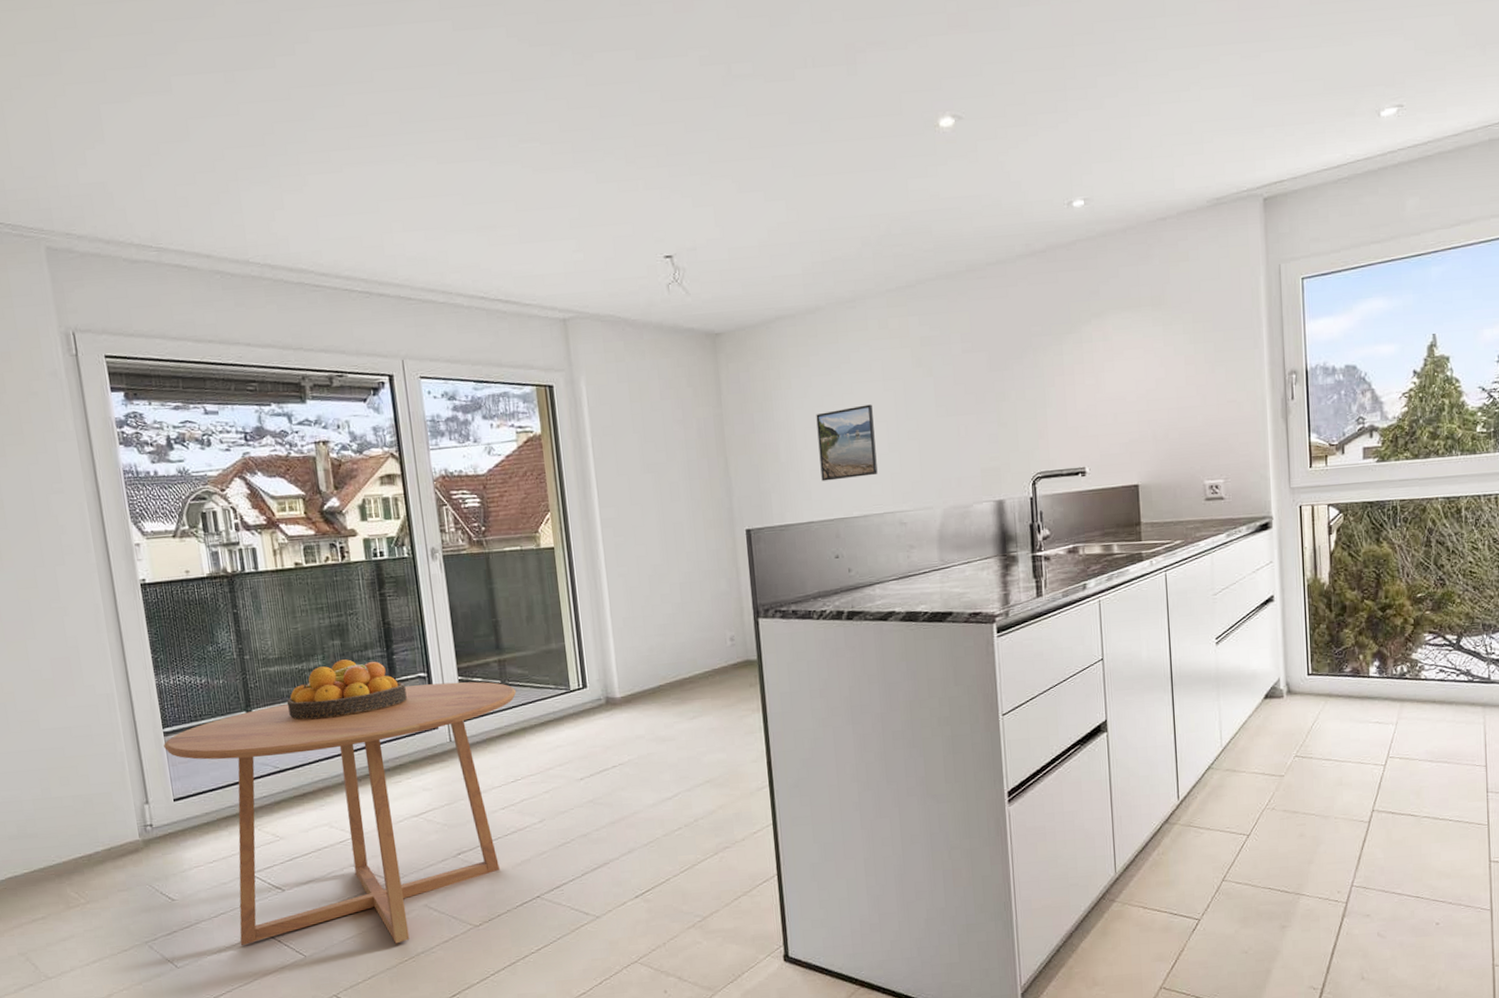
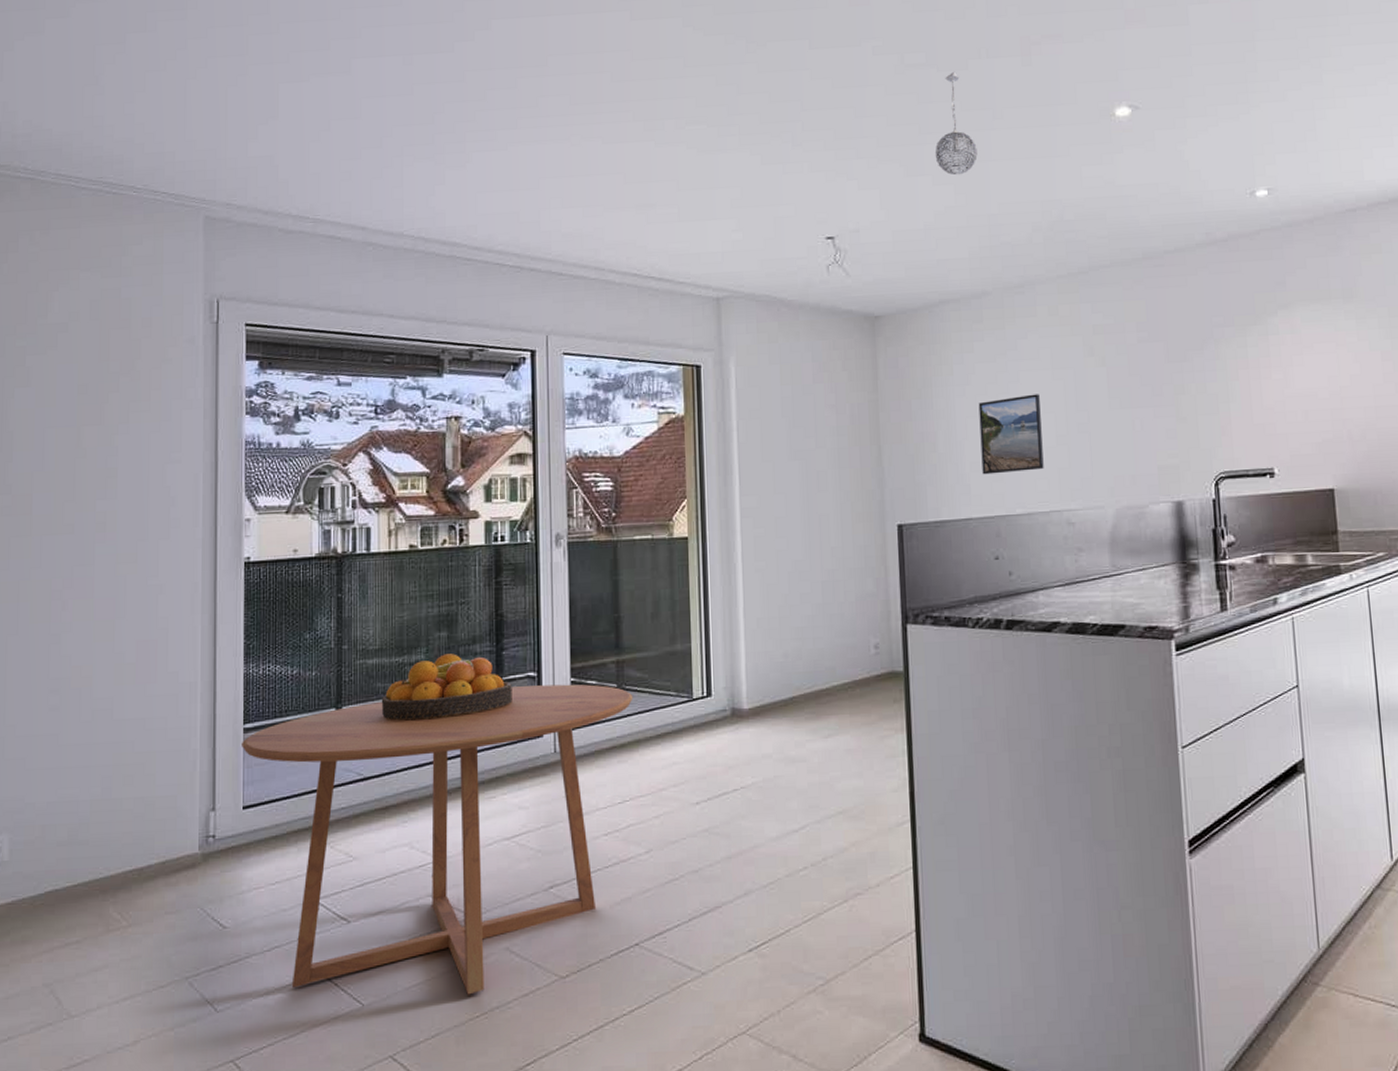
pendant light: none [765,82,807,191] -> present [935,71,978,175]

